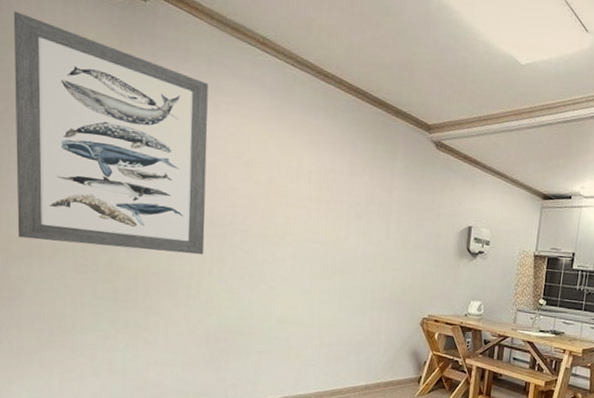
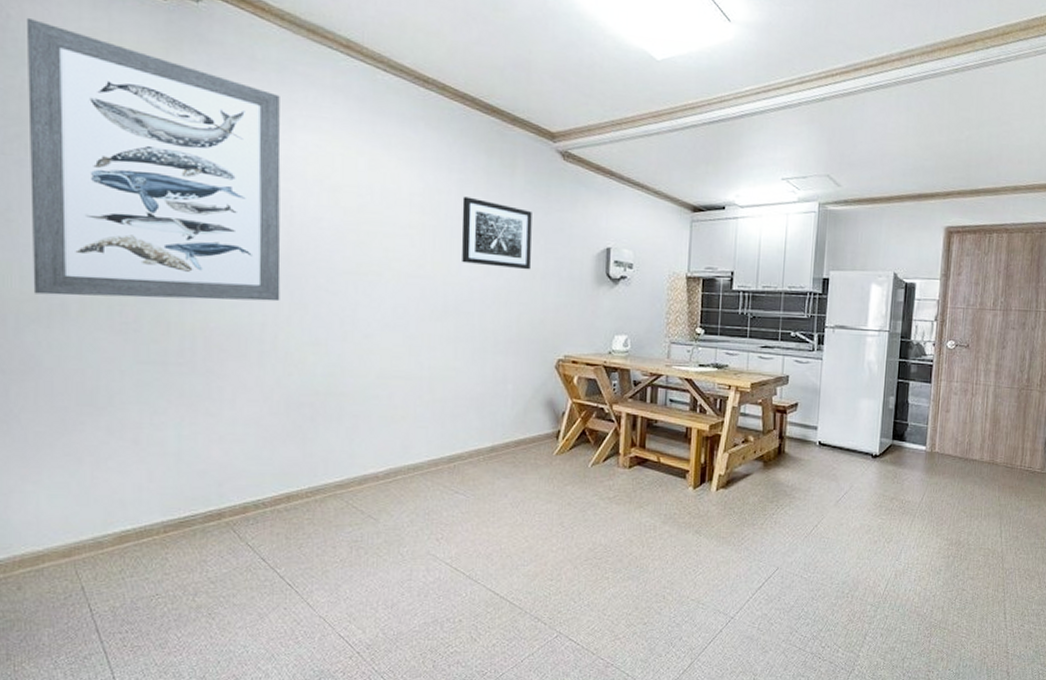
wall art: none [349,176,408,242] -> present [461,196,532,270]

